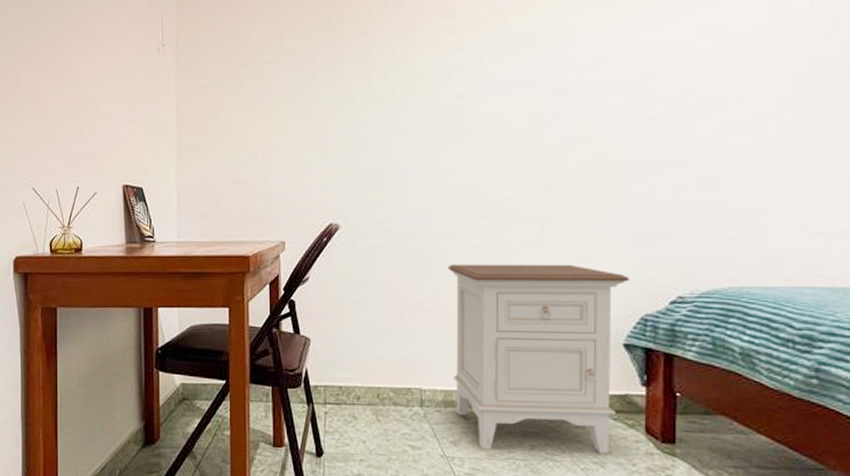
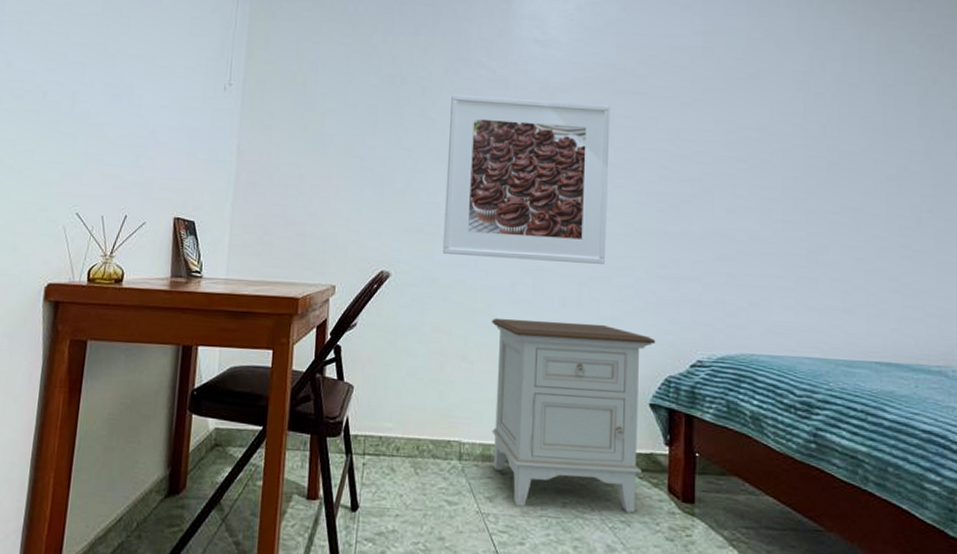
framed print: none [392,24,573,203] -> present [442,94,610,264]

